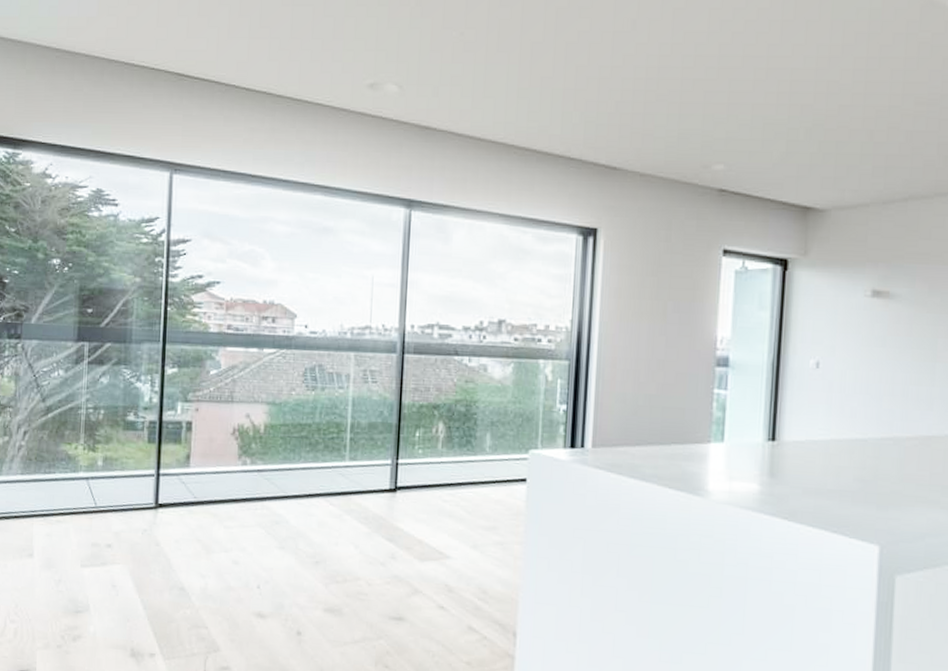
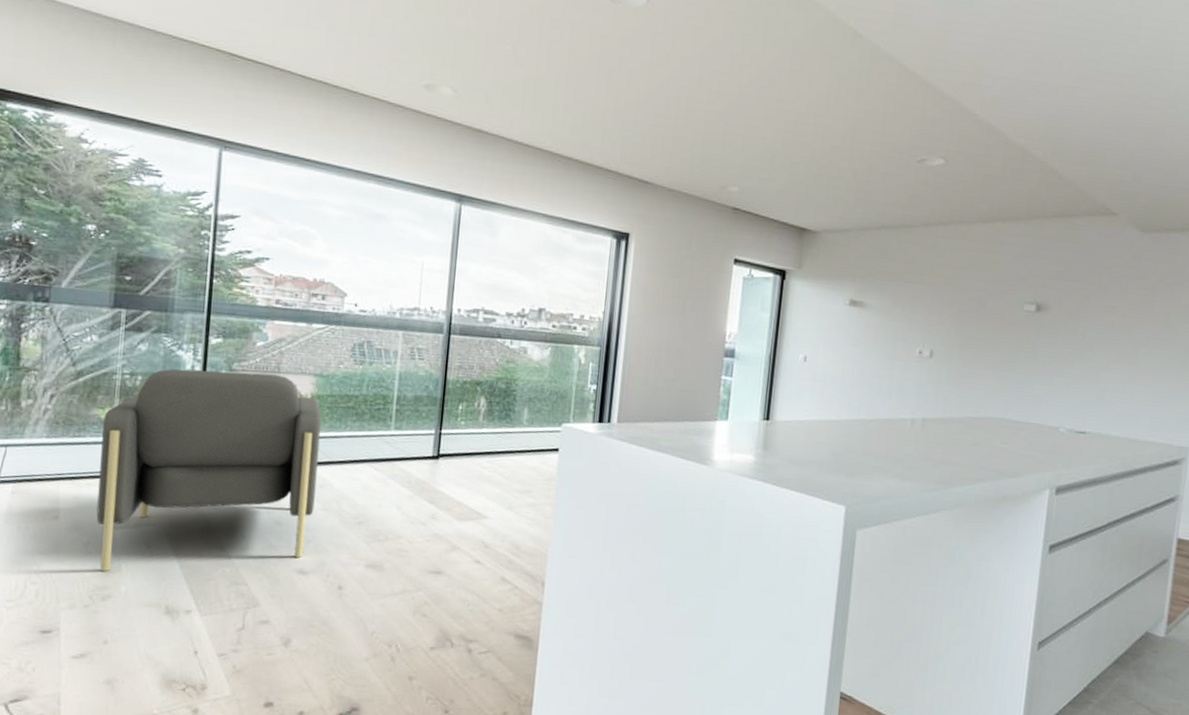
armchair: none [66,401,275,611] -> present [96,369,322,572]

